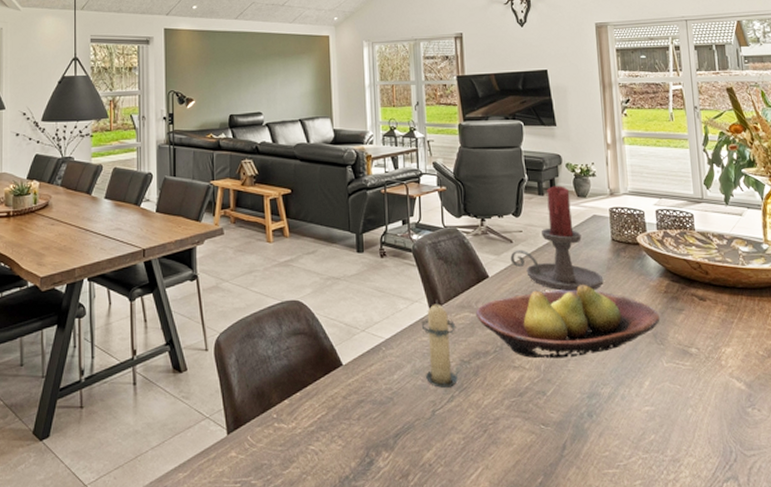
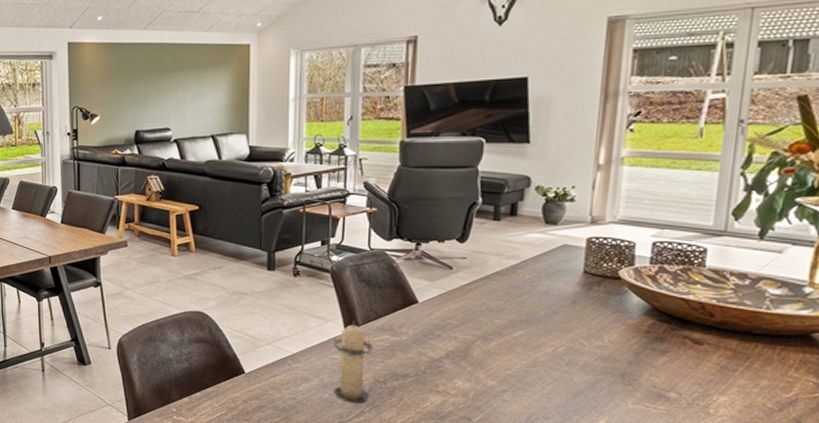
fruit bowl: present [475,285,661,359] -> none [397,317,634,389]
candle holder: present [510,185,604,292] -> none [447,211,565,324]

